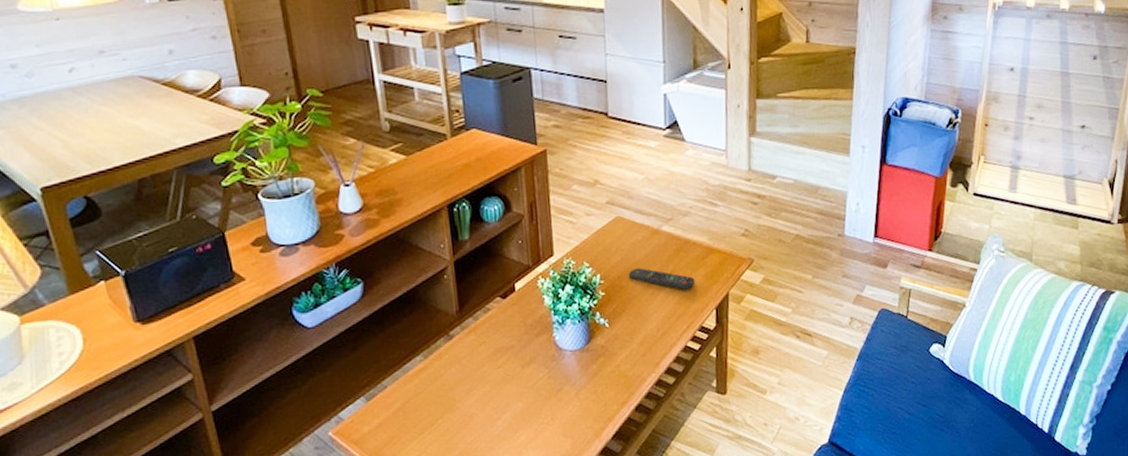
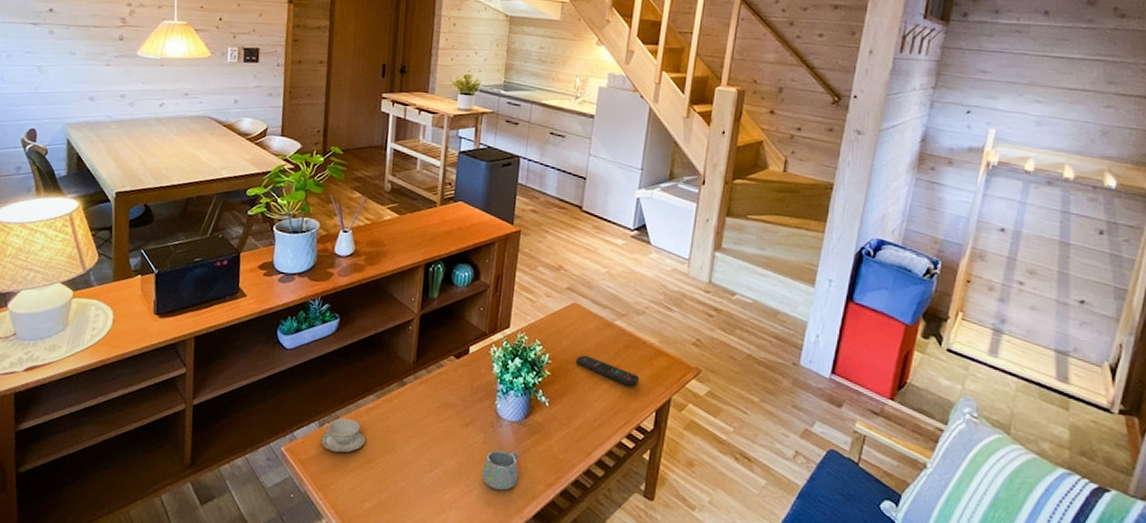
teacup: none [370,386,422,424] -> present [320,418,366,453]
mug: none [552,378,590,421] -> present [482,450,519,490]

